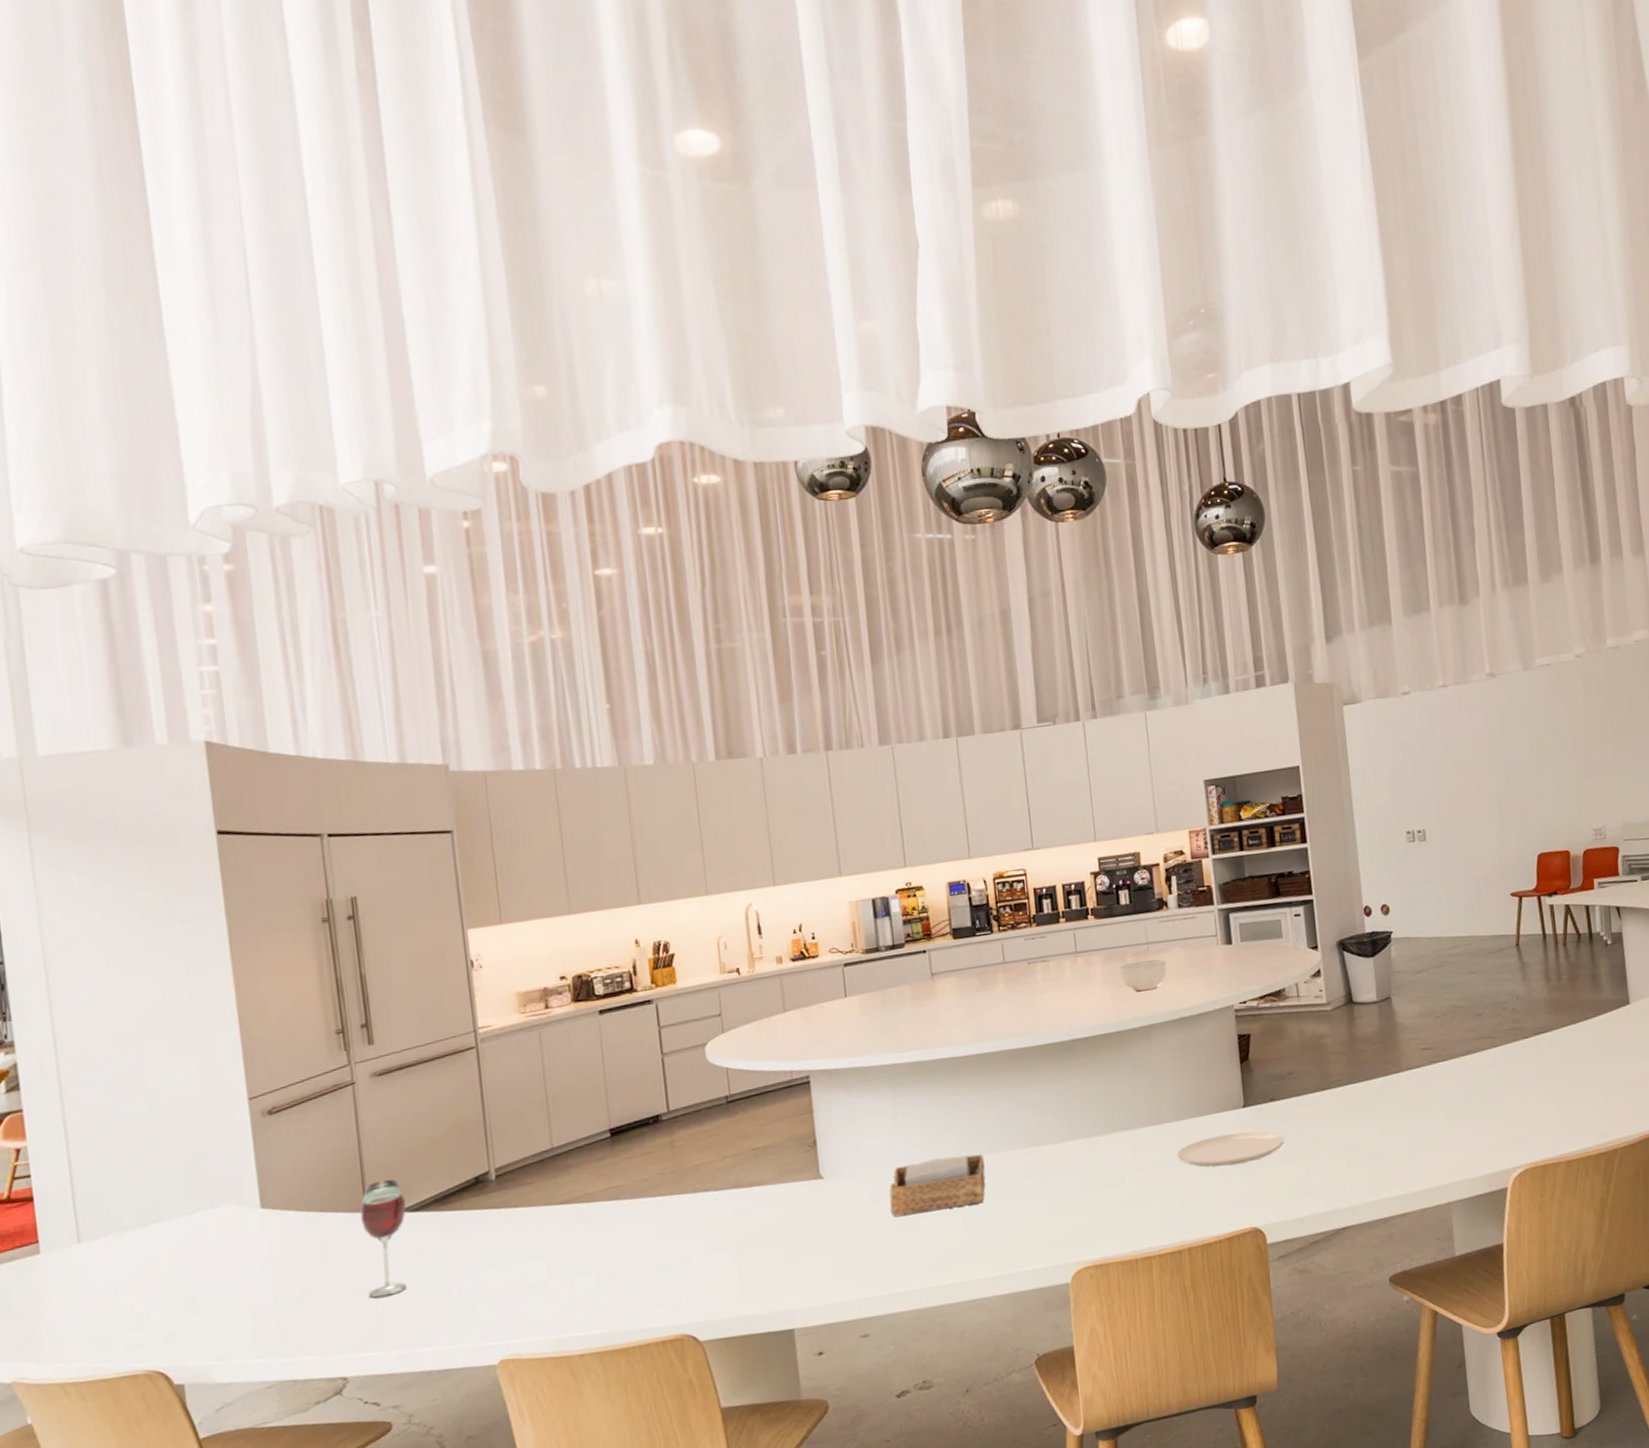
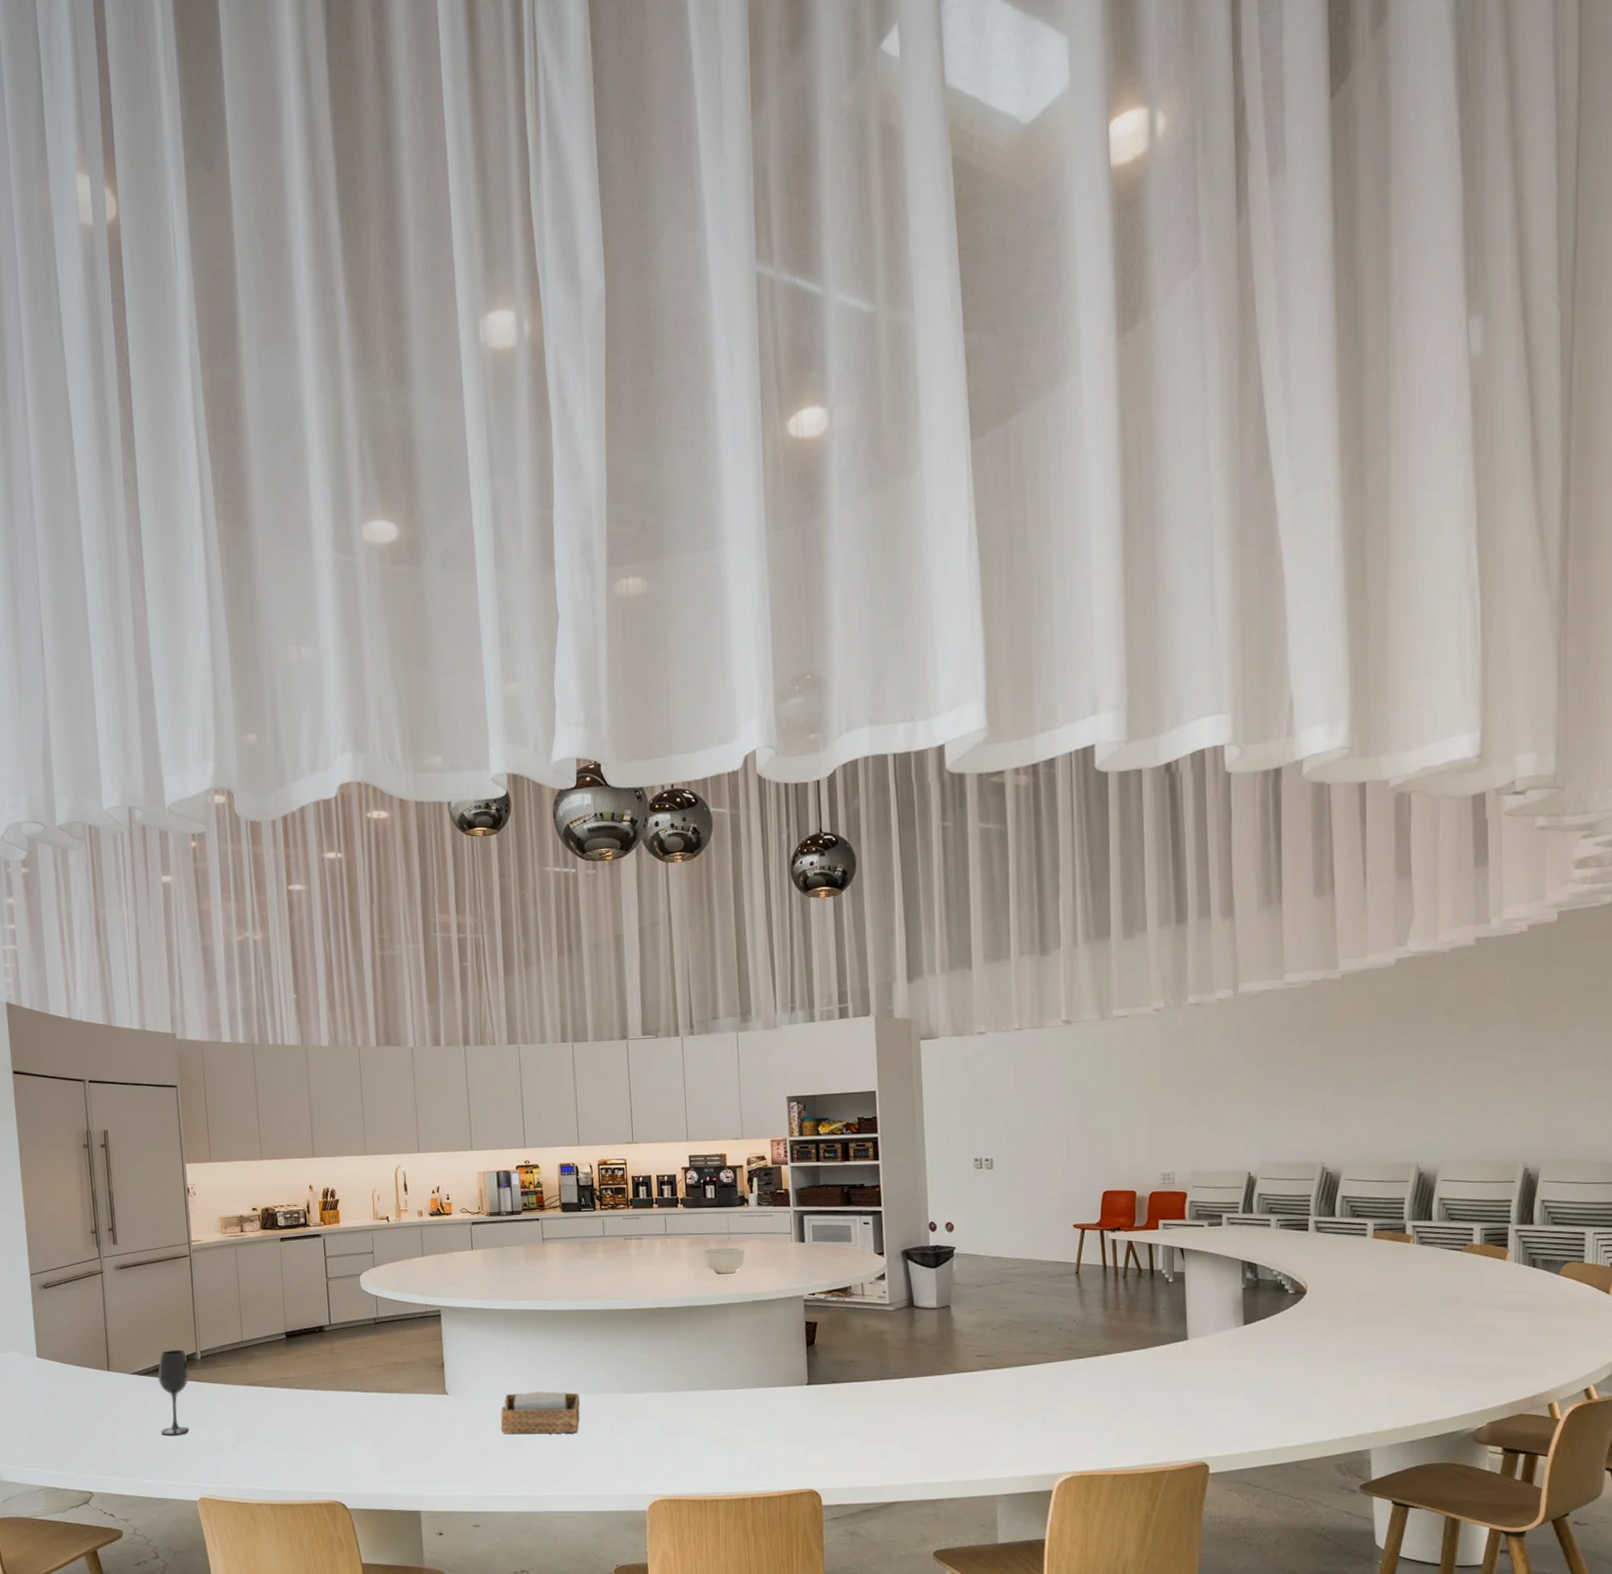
wineglass: present [360,1179,407,1298] -> none [104,1349,137,1436]
wine glass: none [436,1170,483,1286] -> present [158,1350,190,1435]
plate: present [1177,1131,1285,1167] -> none [745,1406,843,1433]

